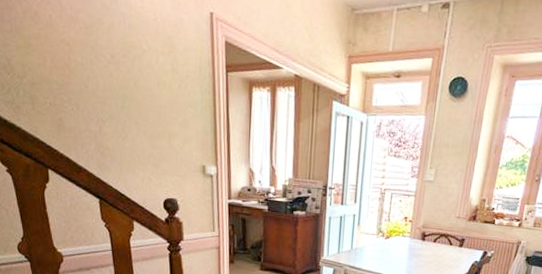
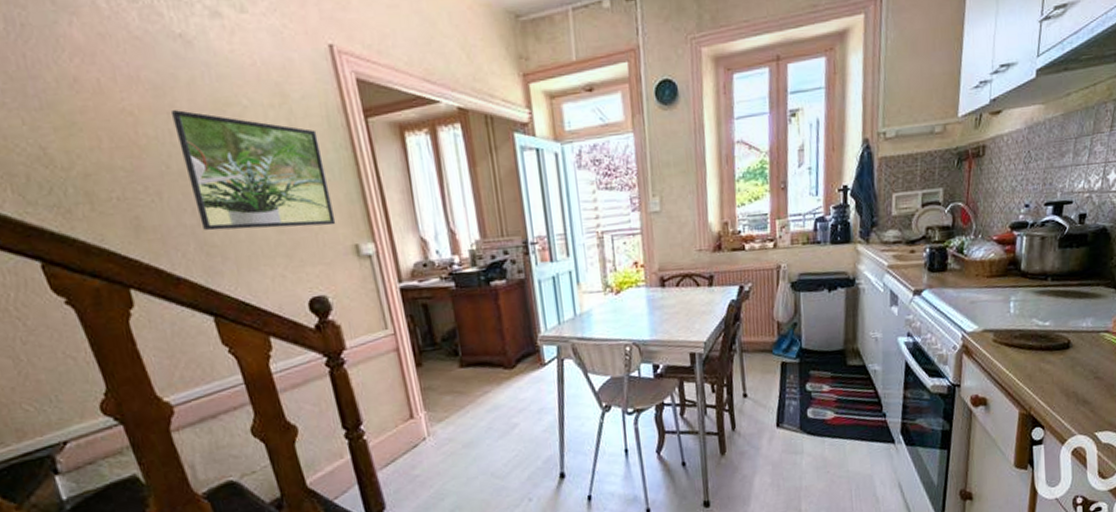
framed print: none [94,46,193,149] -> present [170,110,336,231]

